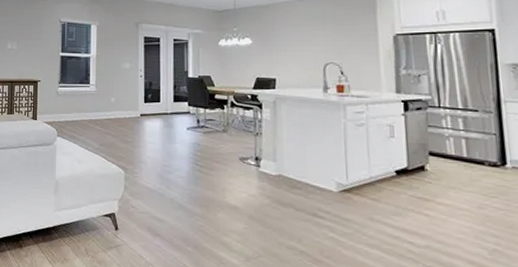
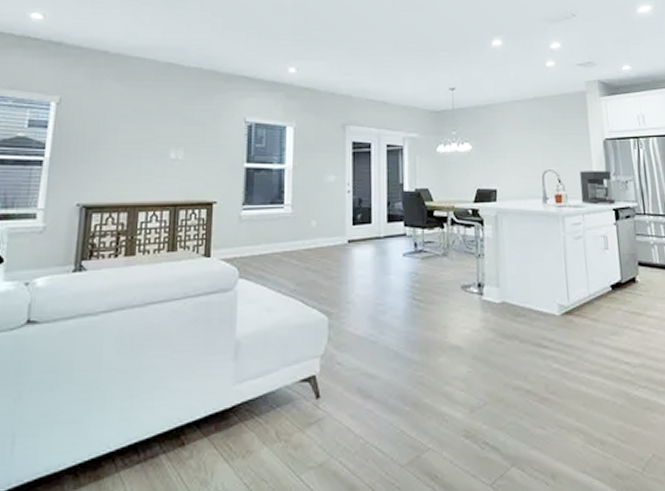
coffee maker: none [365,64,406,97] -> present [580,170,616,205]

